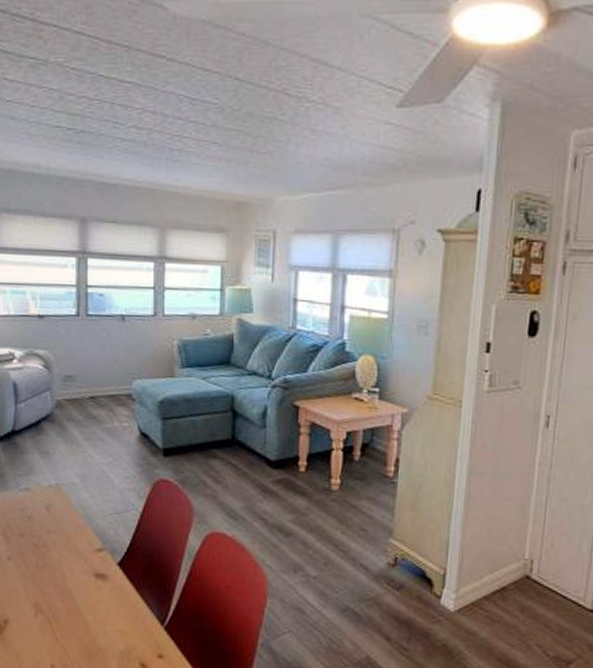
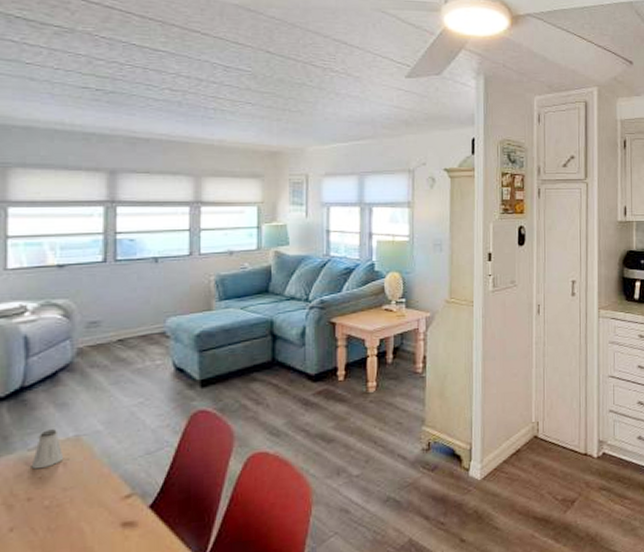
saltshaker: none [22,474,46,510] -> present [31,429,63,470]

